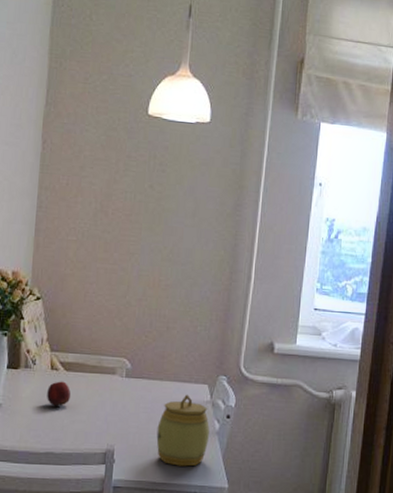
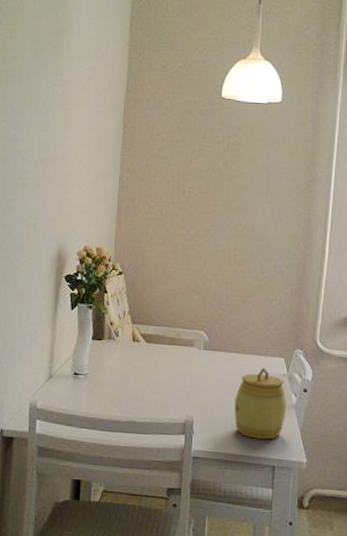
apple: present [47,381,71,408] -> none [129,352,152,378]

